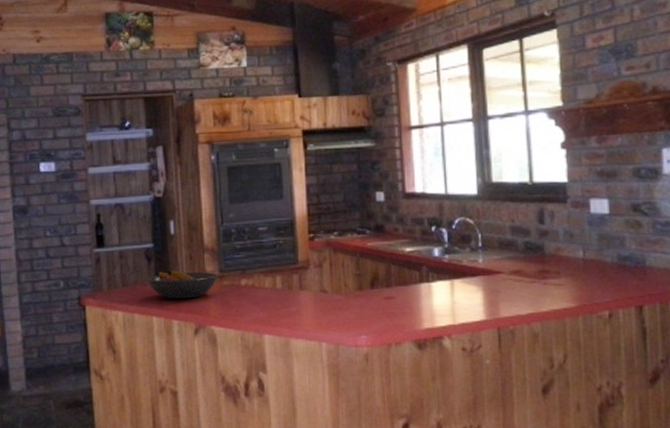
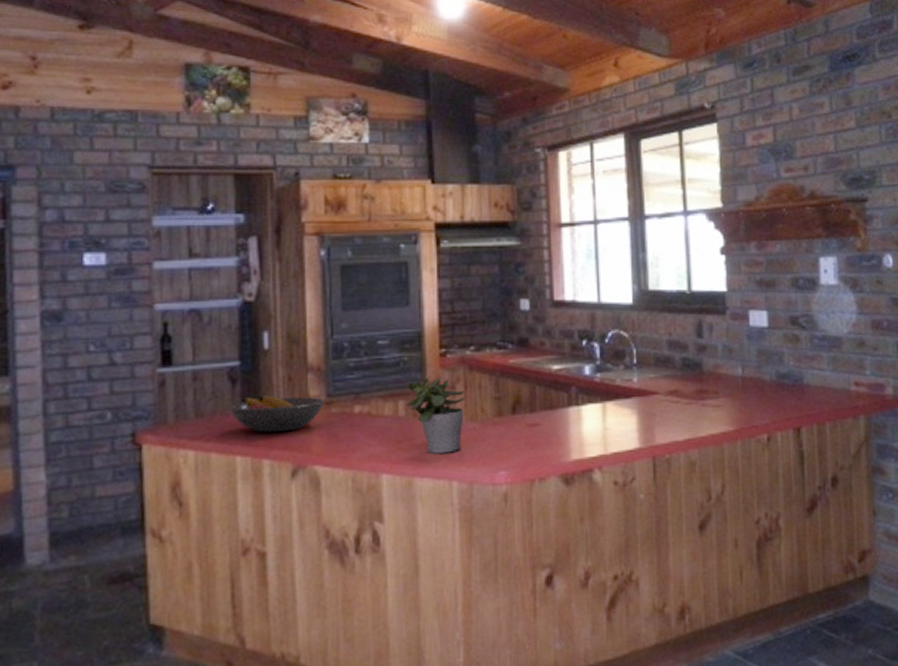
potted plant: none [282,256,331,319] -> present [406,376,465,454]

